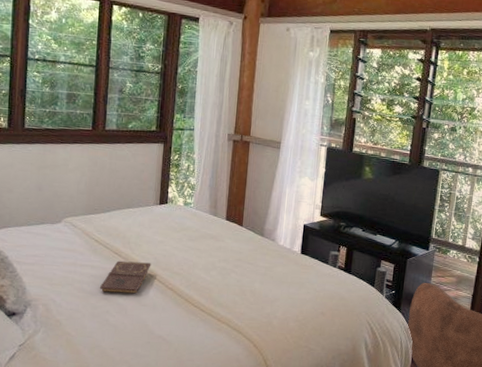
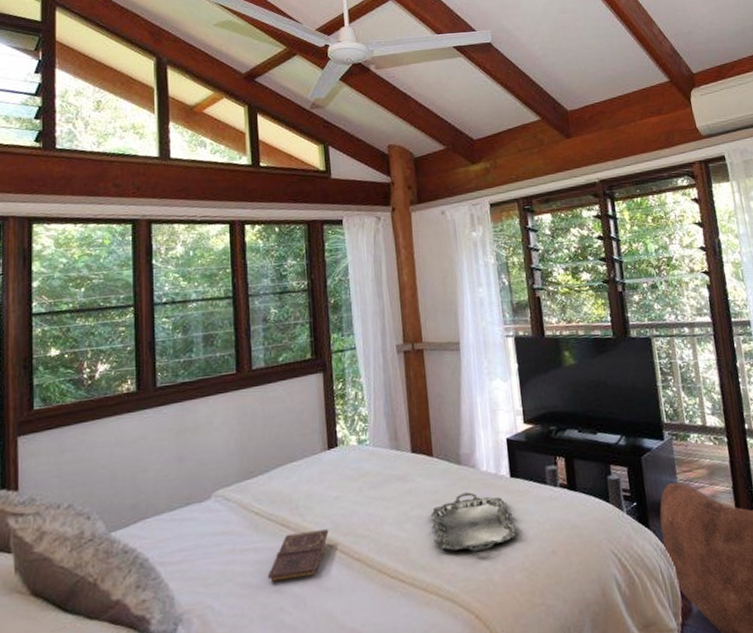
serving tray: none [231,258,299,302] -> present [430,492,518,552]

